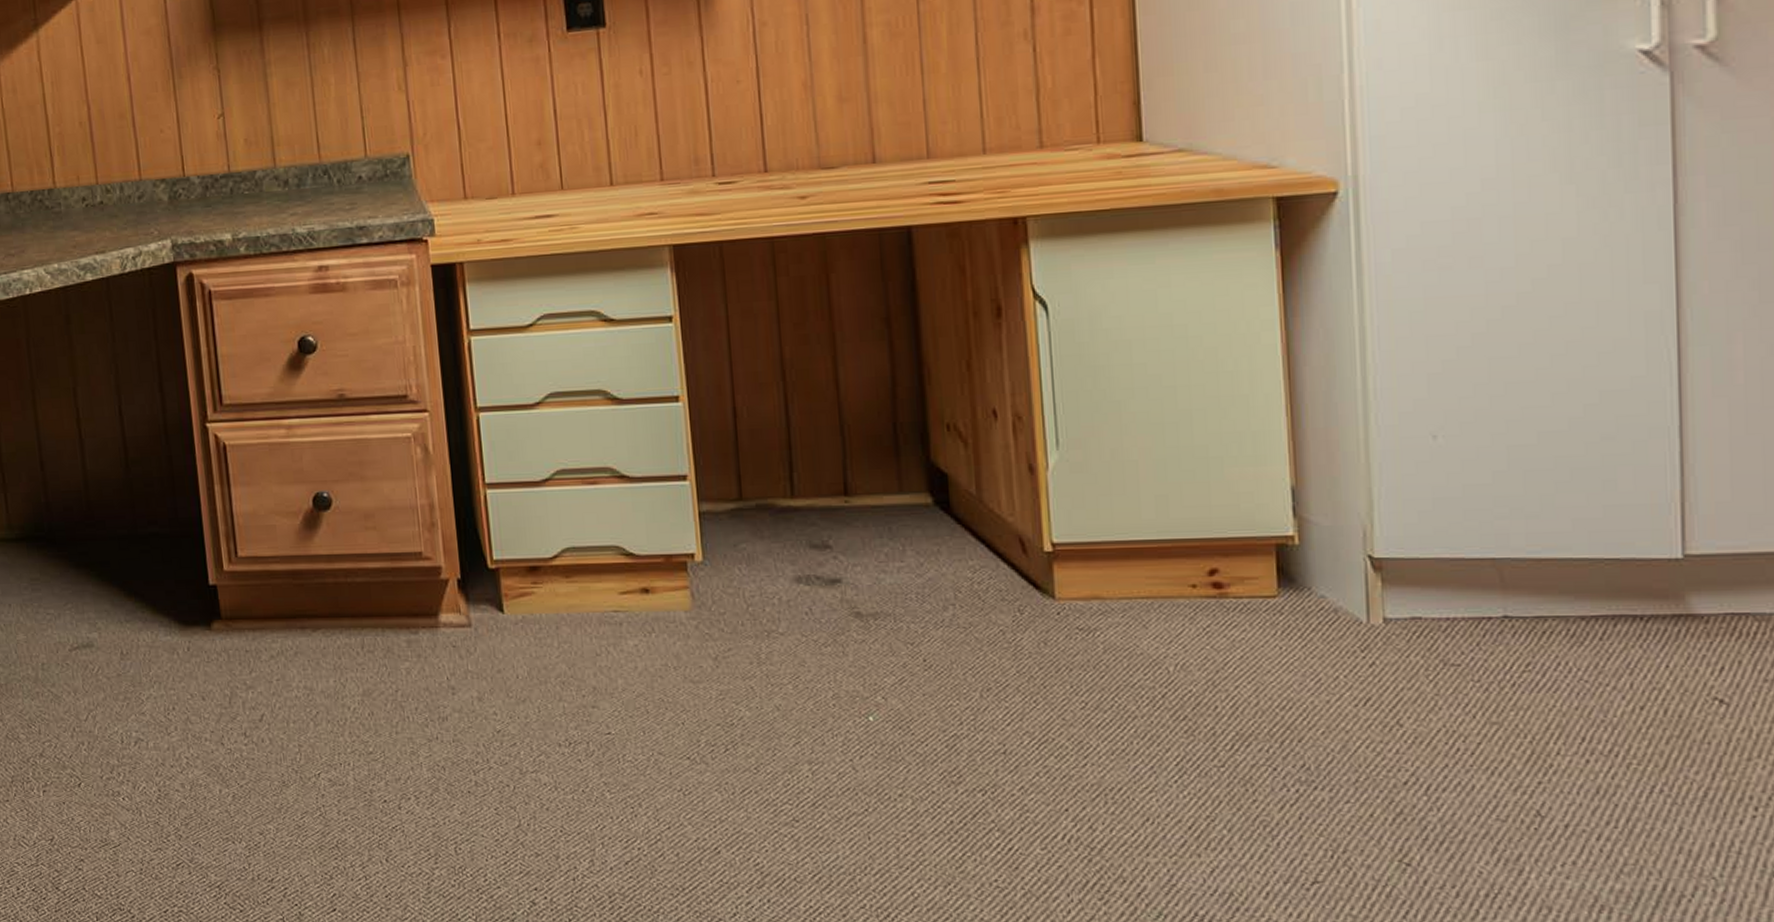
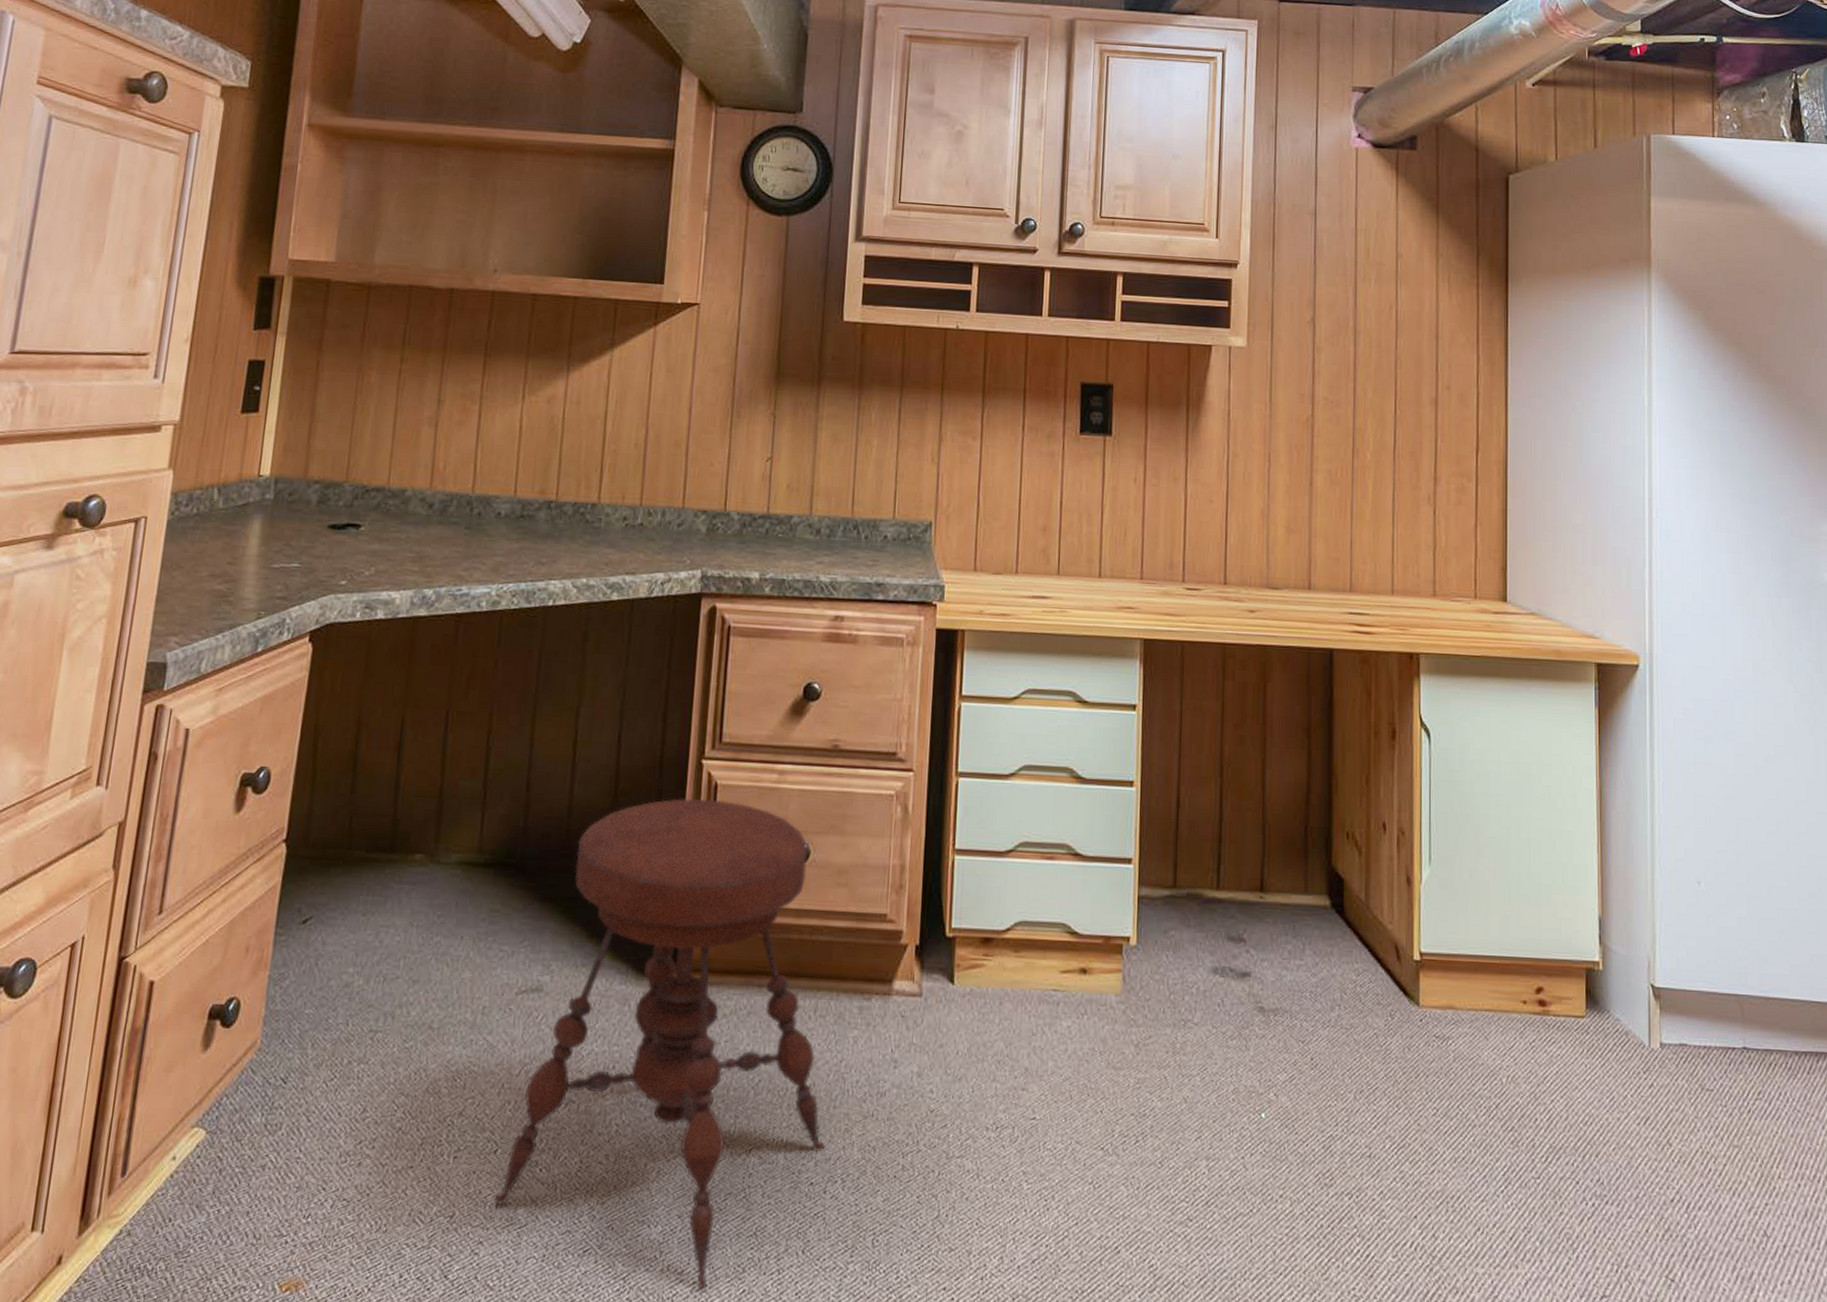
stool: none [86,460,394,894] -> present [494,798,825,1289]

